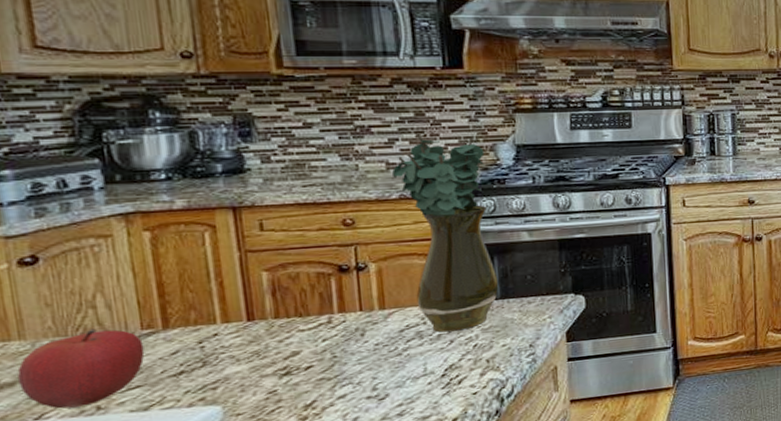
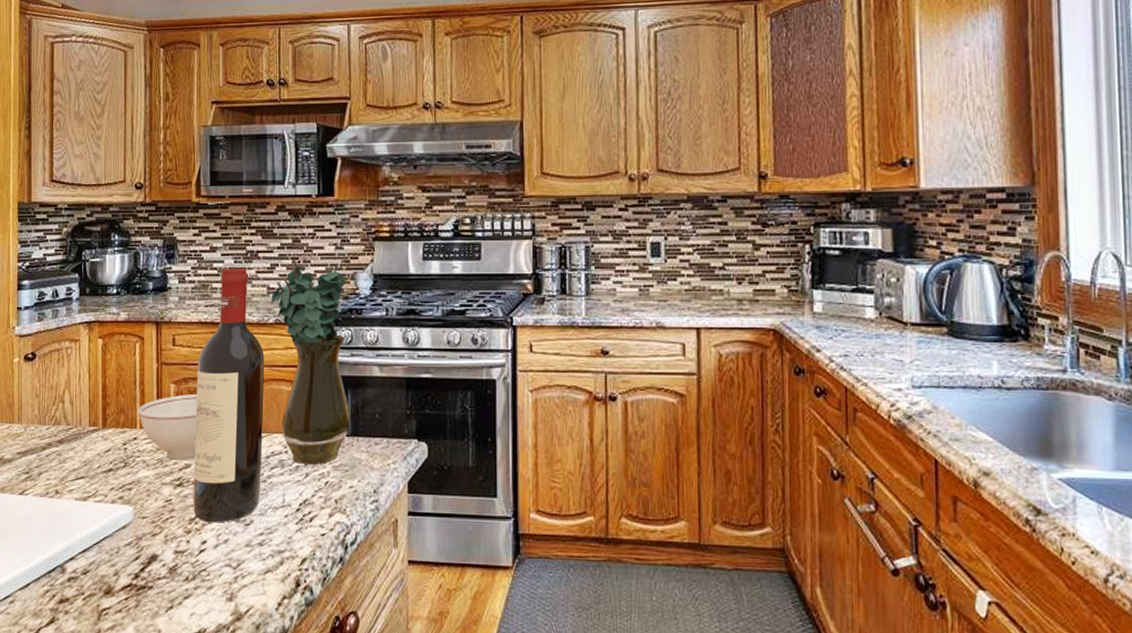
fruit: present [17,328,145,409] -> none [13,420,89,489]
bowl: none [215,279,306,350] -> present [137,394,197,460]
wine bottle: none [297,143,396,406] -> present [193,267,265,523]

